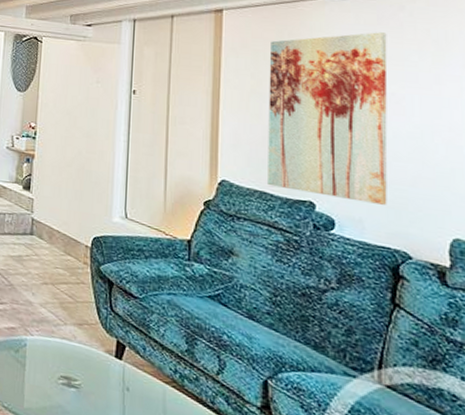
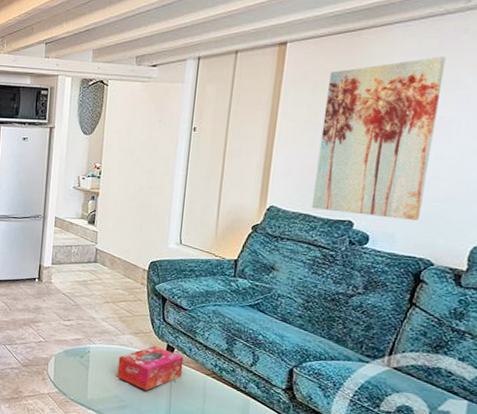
tissue box: none [59,341,137,400] -> present [117,346,184,390]

